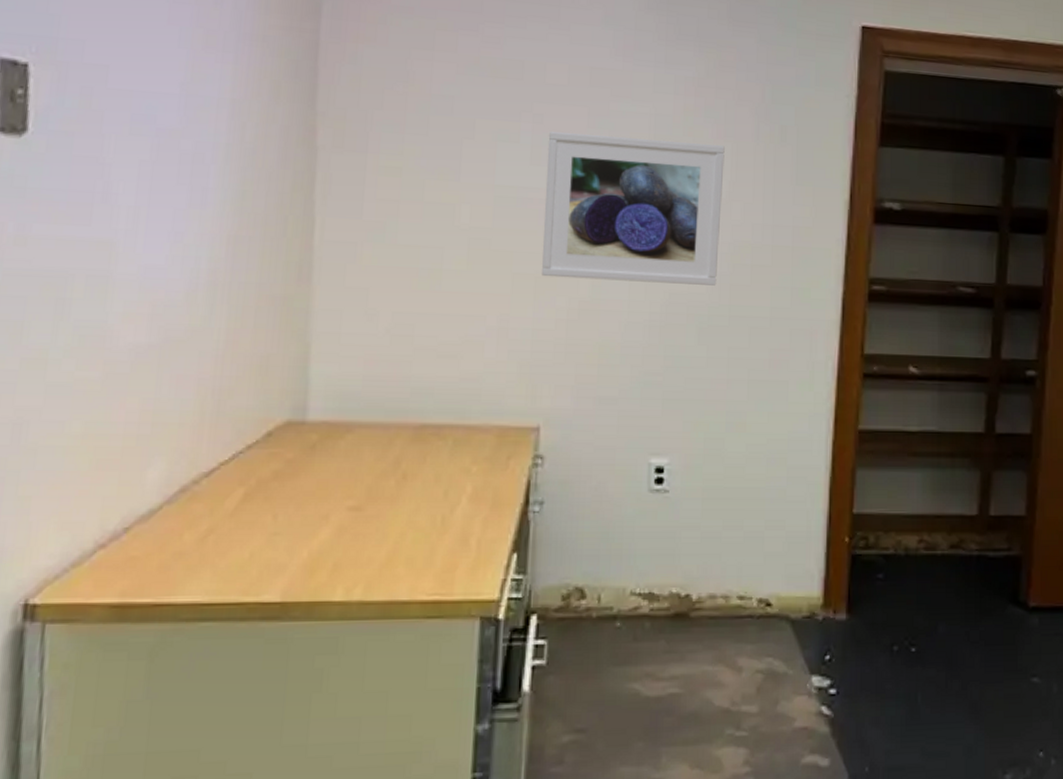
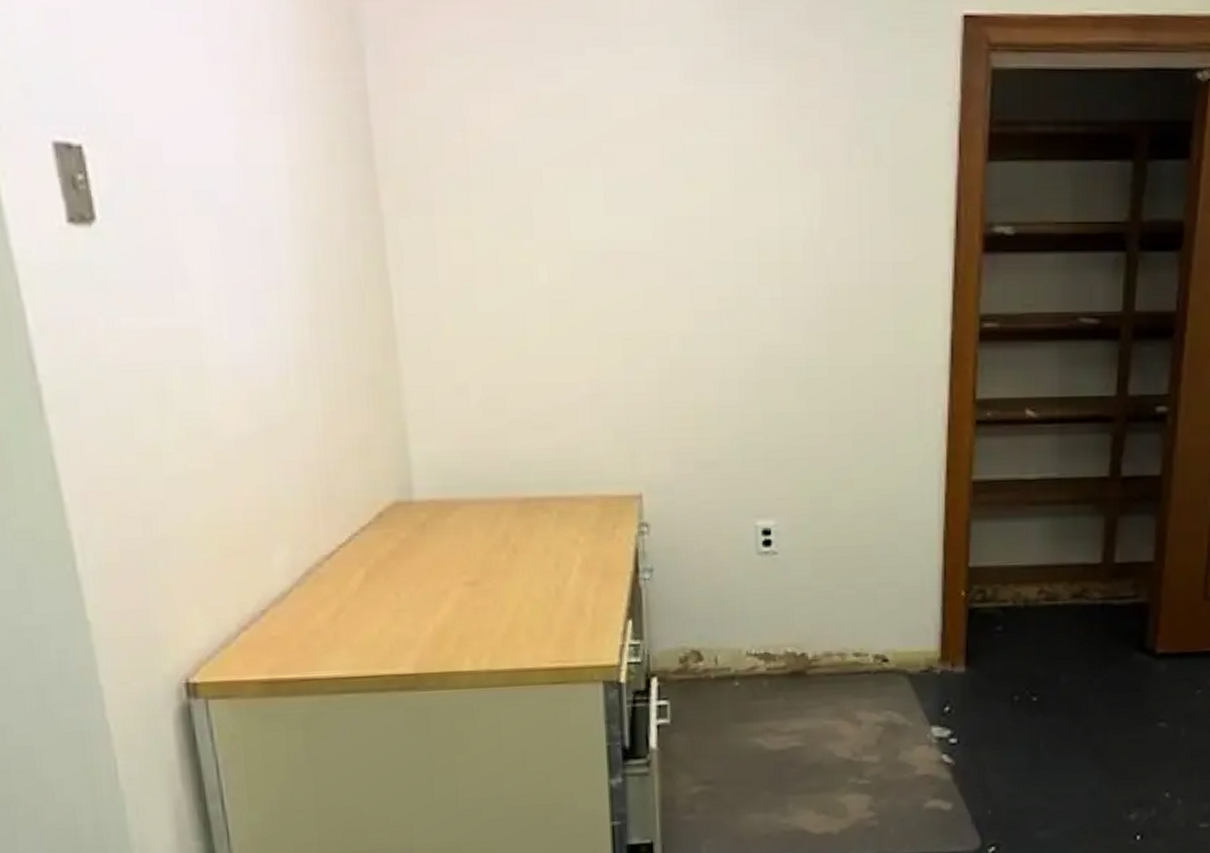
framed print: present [542,132,725,286] -> none [620,175,814,337]

